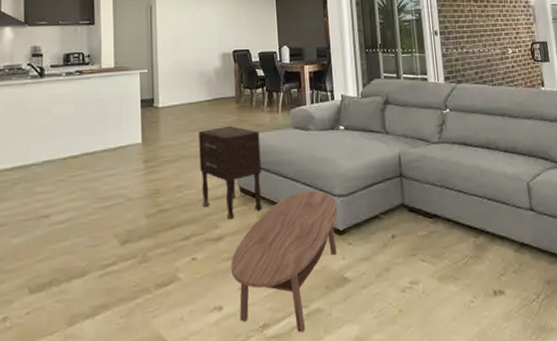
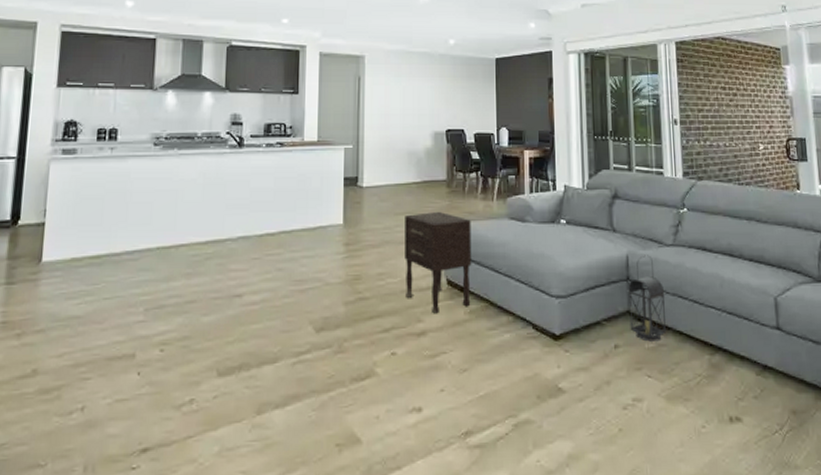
coffee table: present [231,190,338,333] -> none [433,289,554,445]
lantern: none [400,152,436,230] -> present [627,255,667,342]

